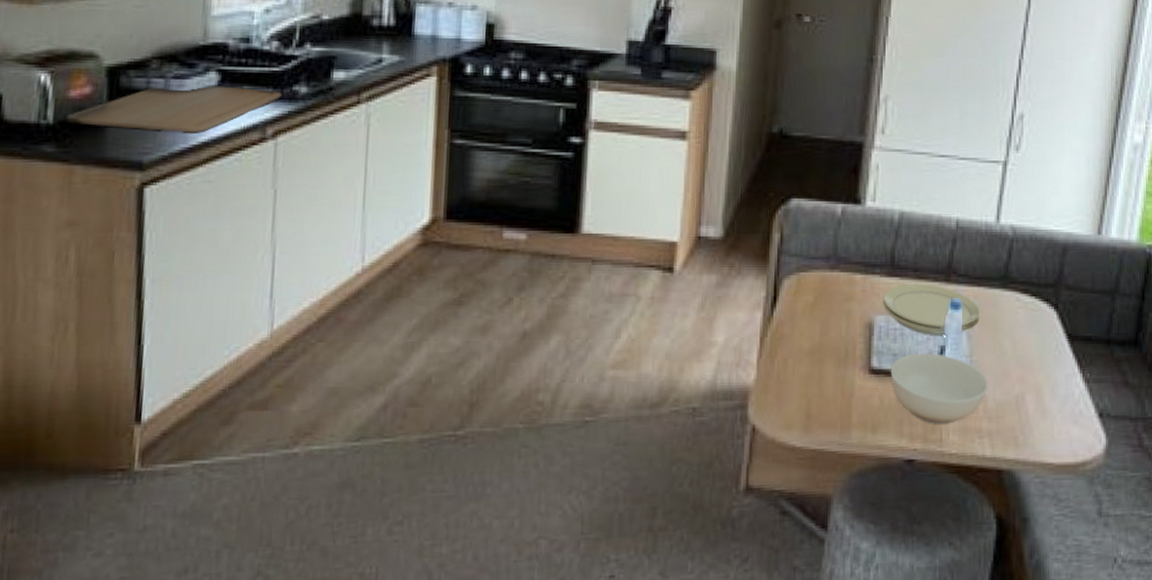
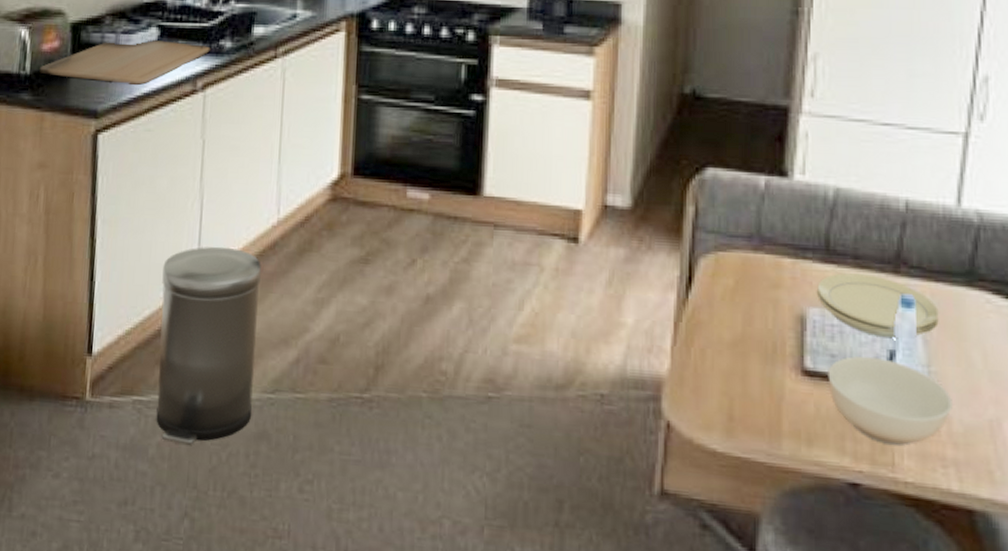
pedal bin: none [221,298,344,503] -> present [156,246,261,445]

